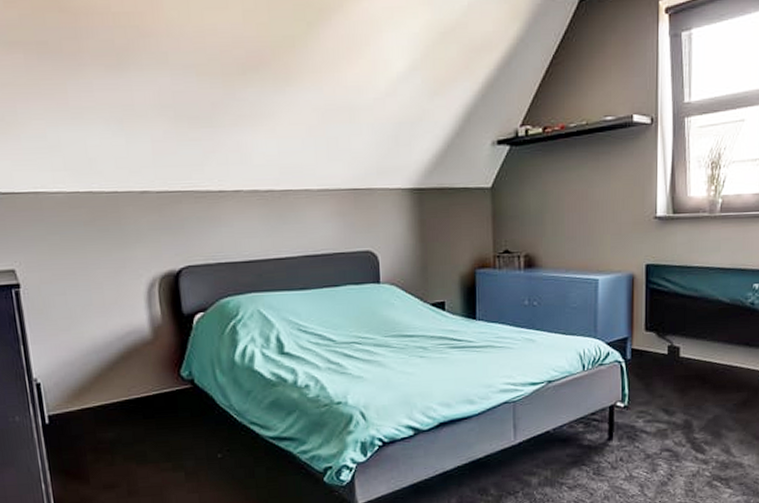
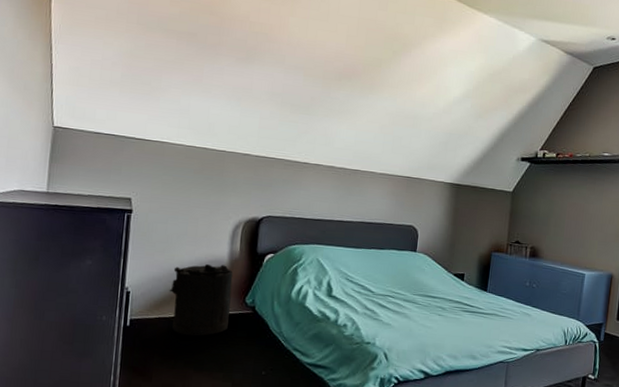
laundry hamper: none [86,334,166,426] -> present [169,264,233,337]

